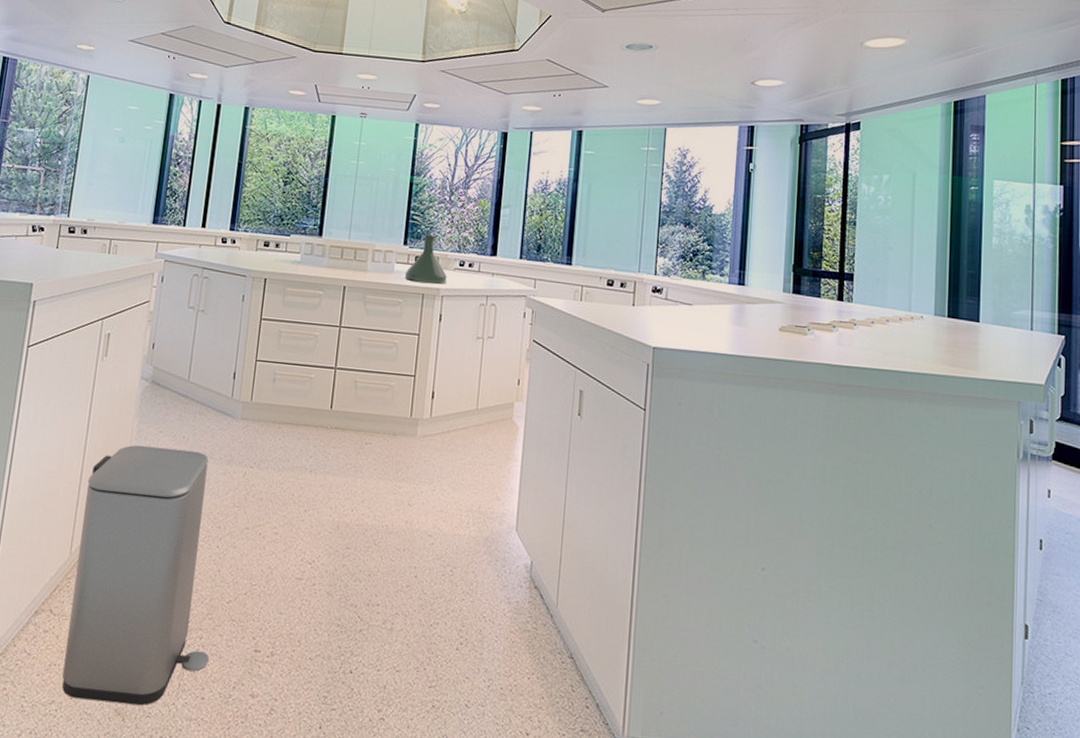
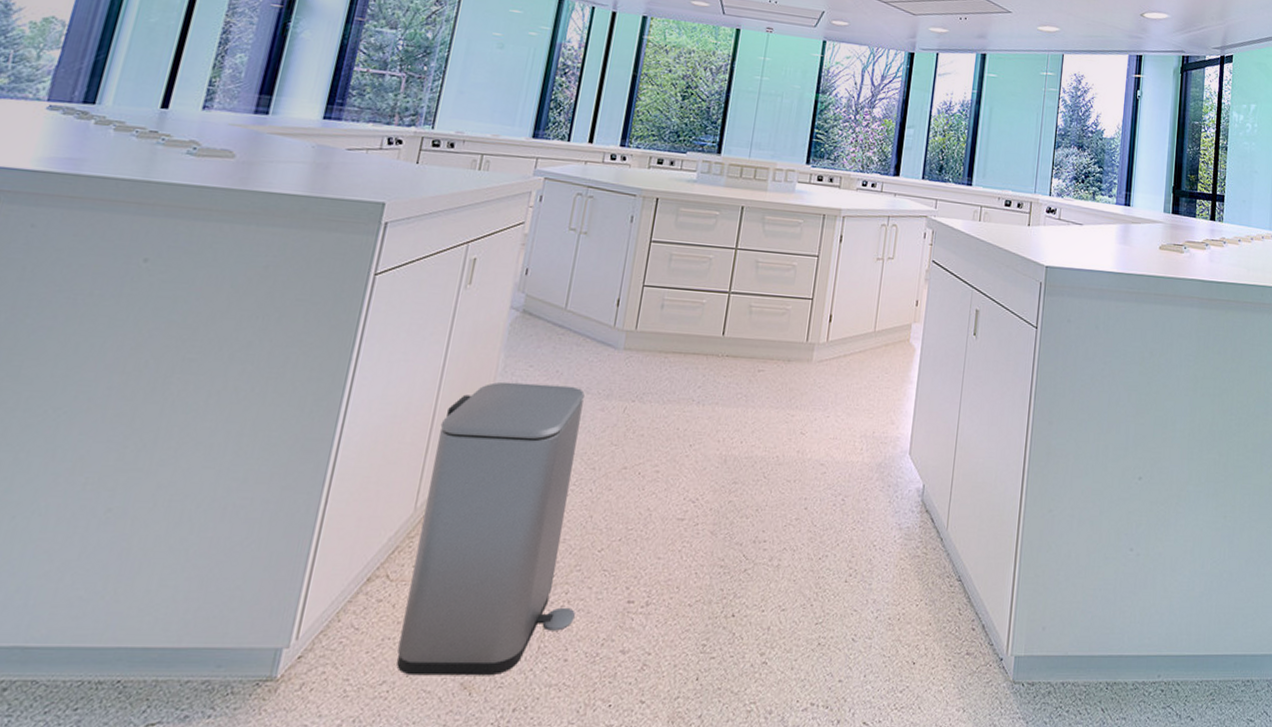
flask: present [404,234,447,285] -> none [805,153,849,205]

